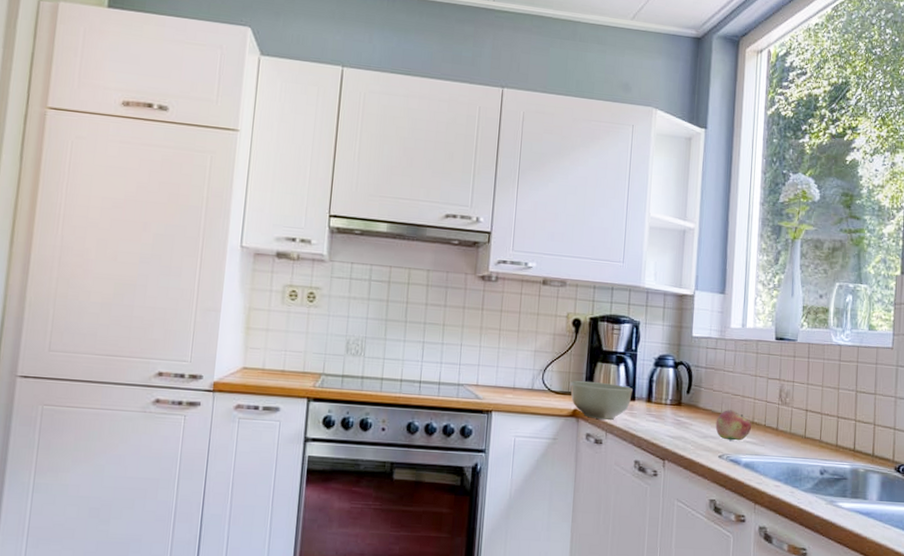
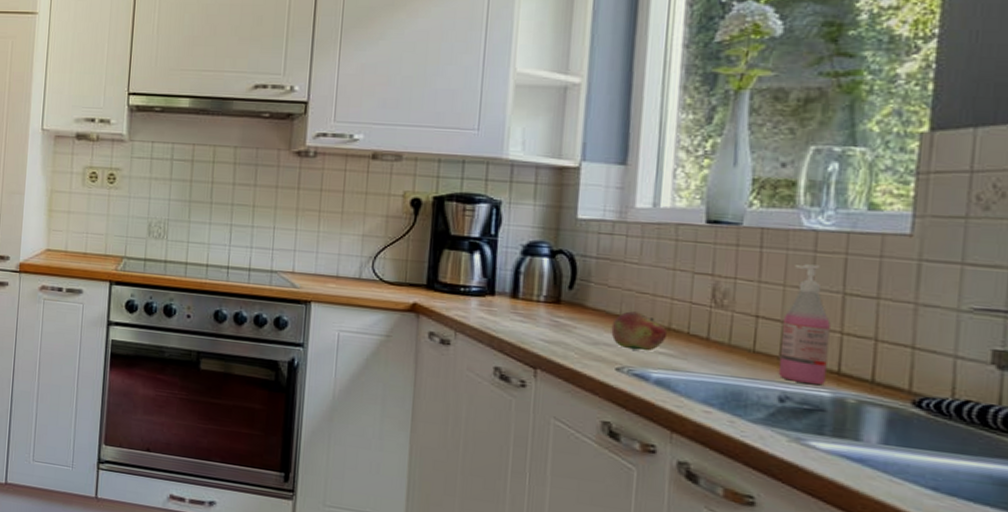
bowl: present [570,381,633,420] -> none [407,270,492,317]
soap dispenser: none [819,370,849,460] -> present [778,264,831,386]

